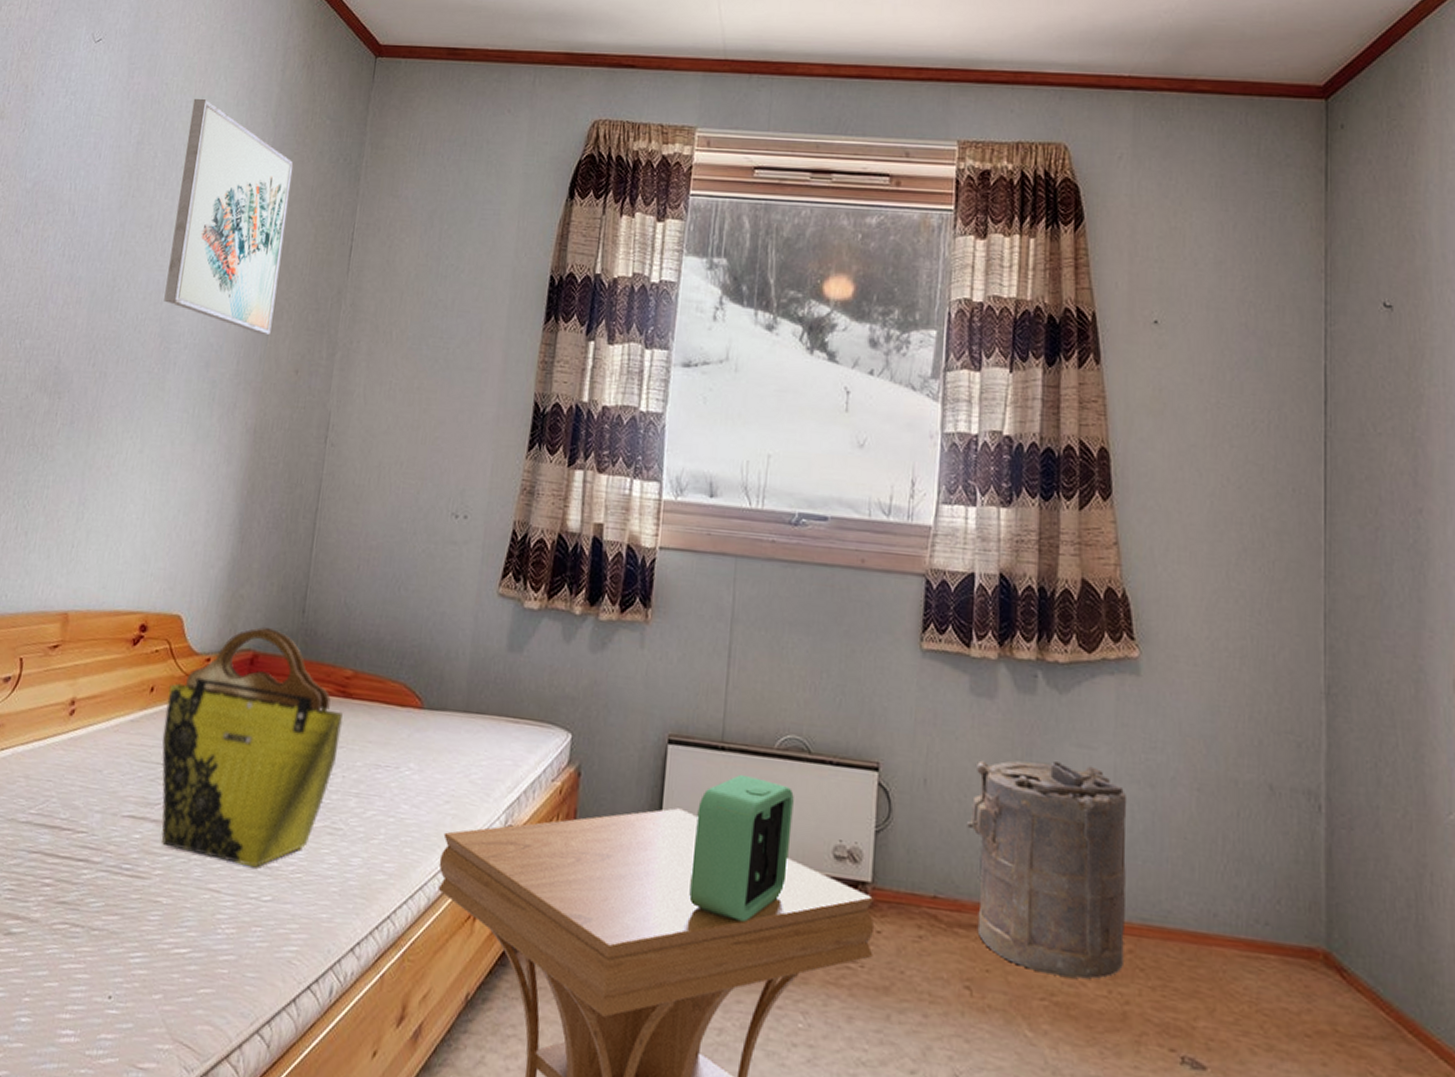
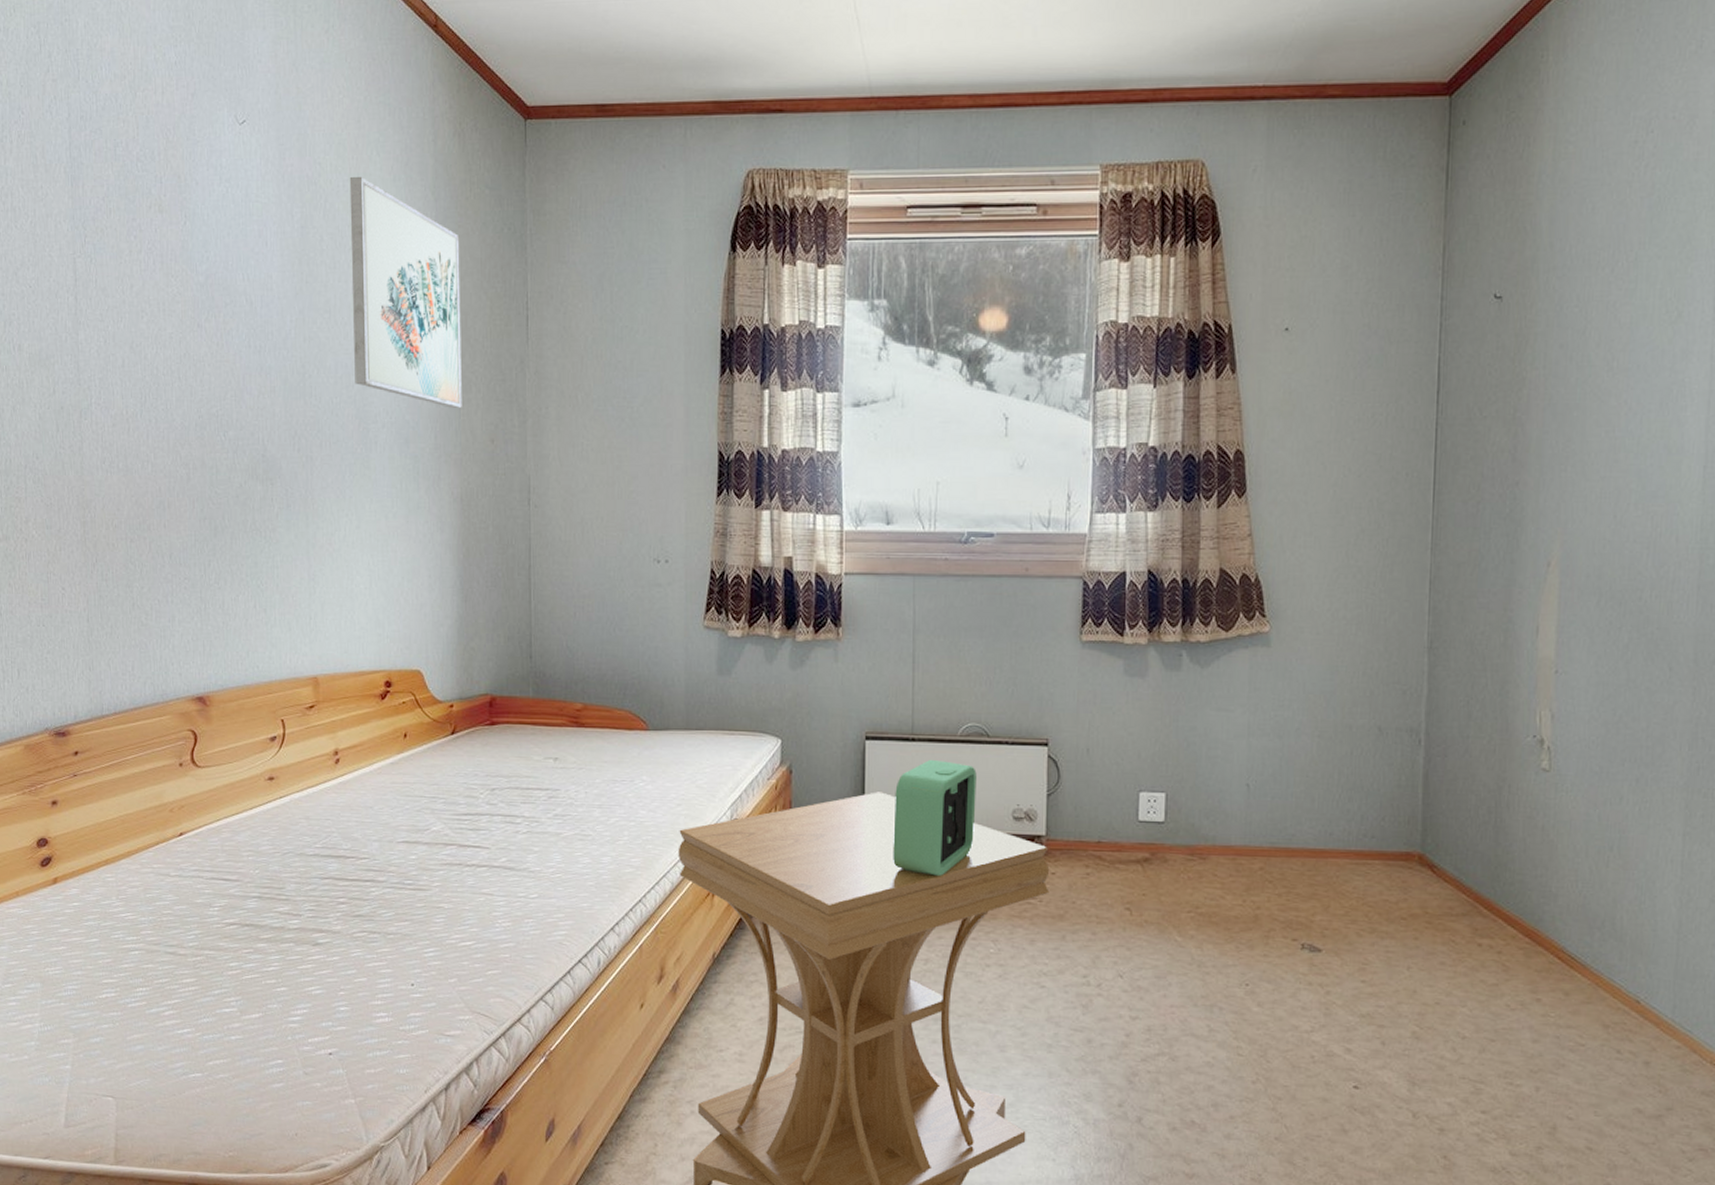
tote bag: present [161,627,343,868] -> none [420,674,579,873]
laundry hamper: present [967,760,1128,979] -> none [1125,725,1259,893]

